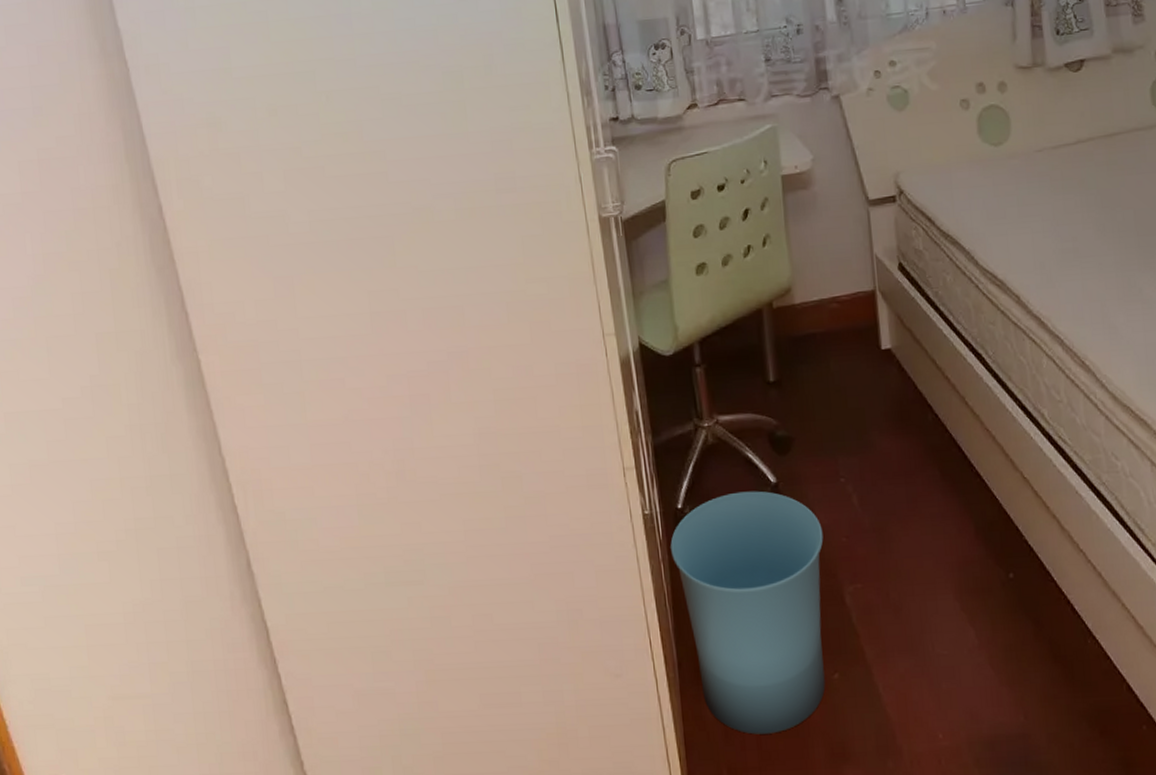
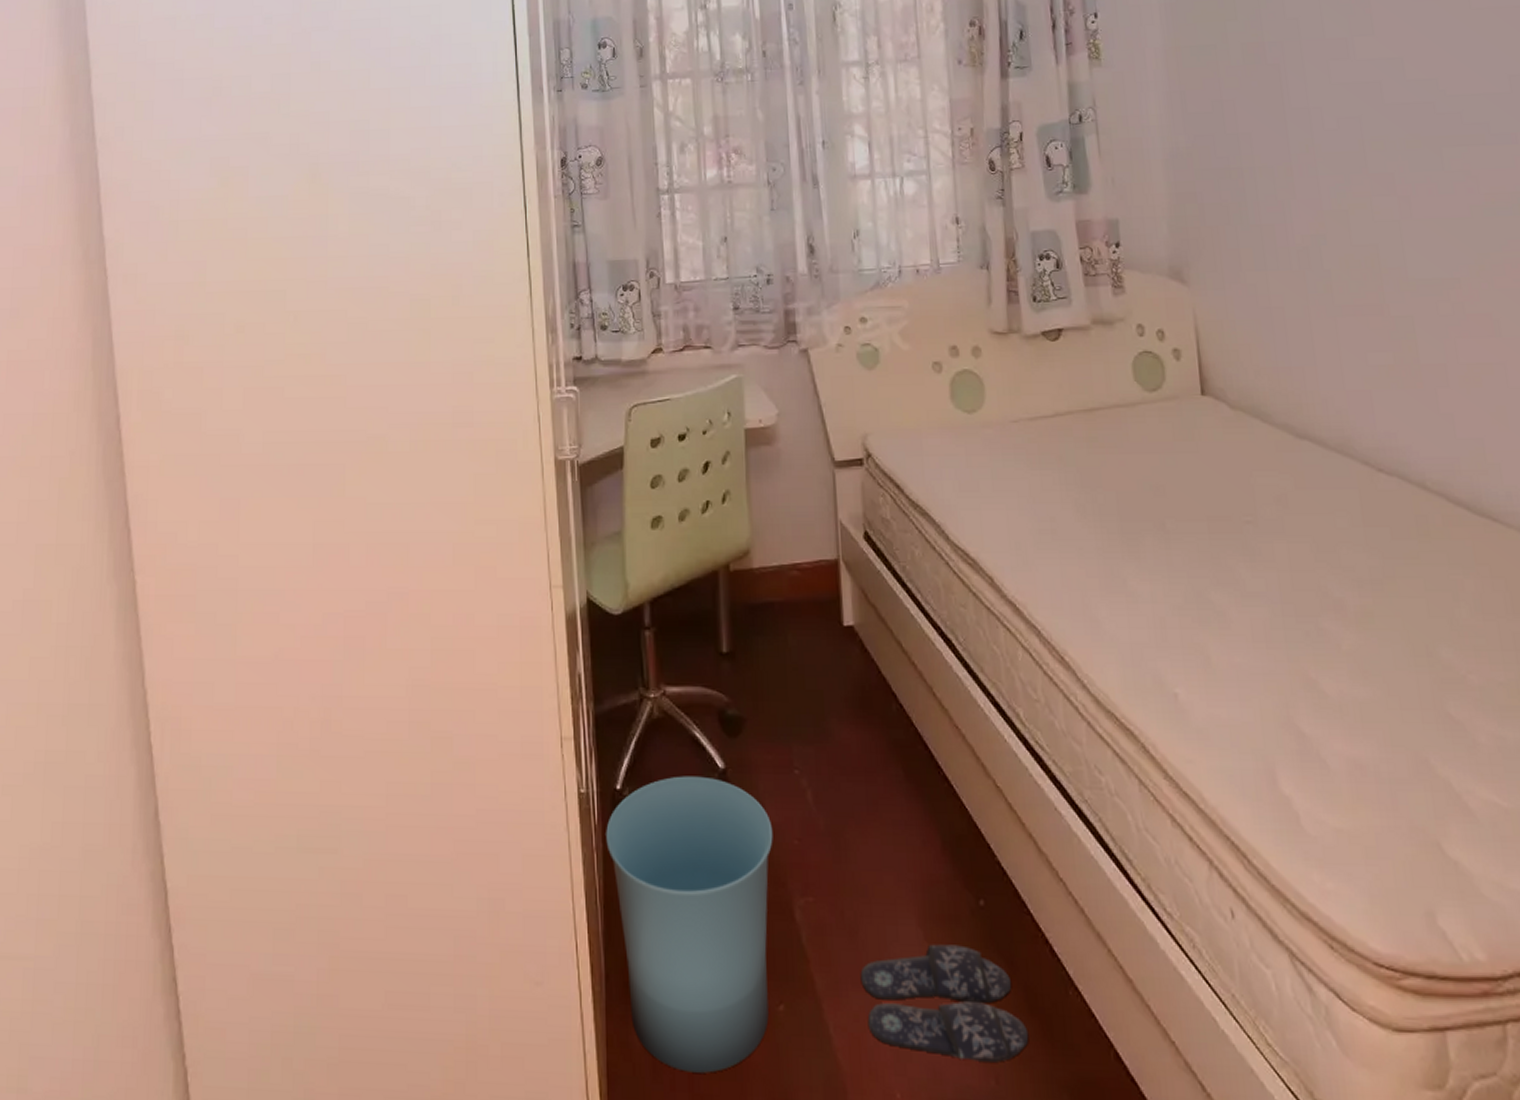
slippers: none [905,611,1053,703] -> present [860,944,1029,1062]

